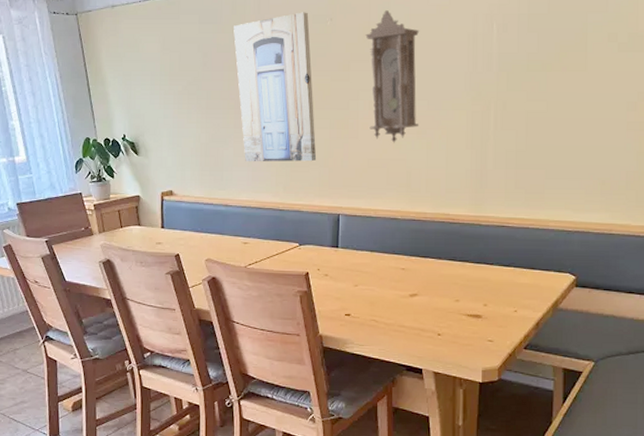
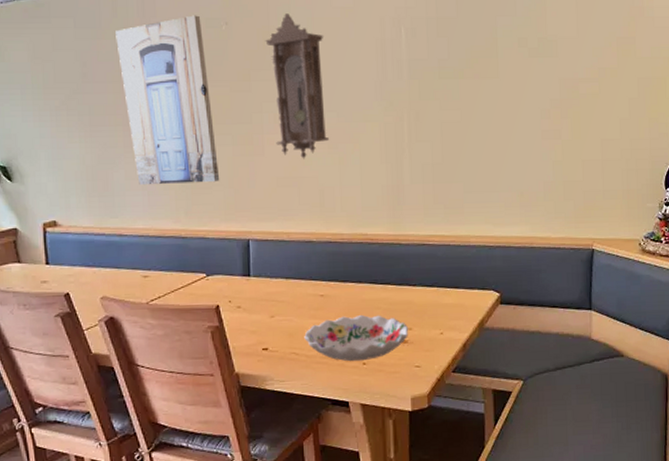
decorative bowl: none [384,288,484,332] -> present [304,314,409,362]

